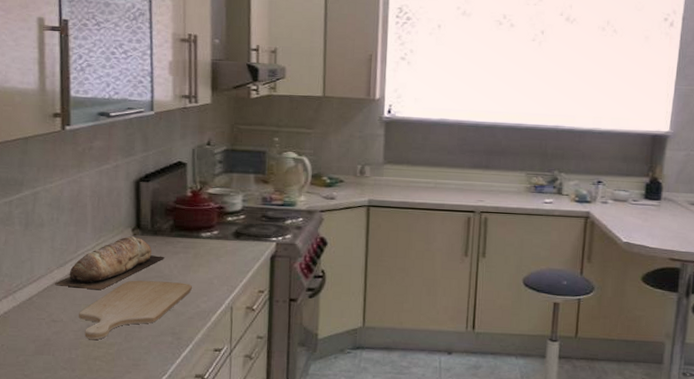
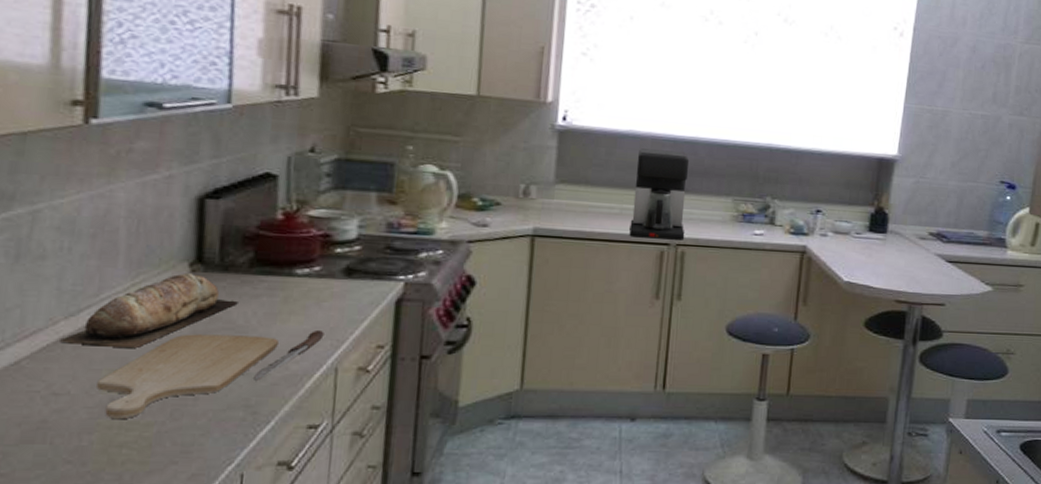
knife: none [177,278,222,315] -> present [254,329,324,381]
coffee maker: none [442,133,490,209] -> present [629,148,690,242]

